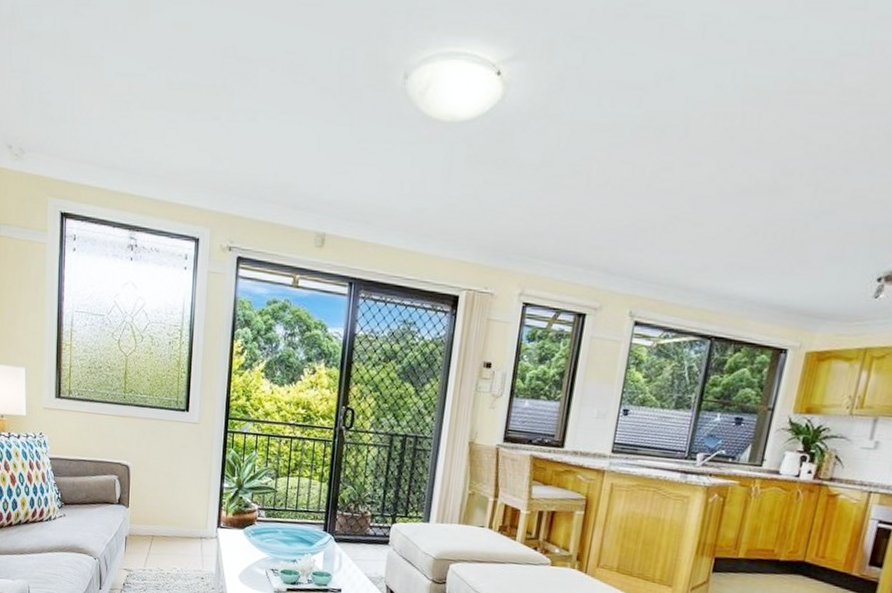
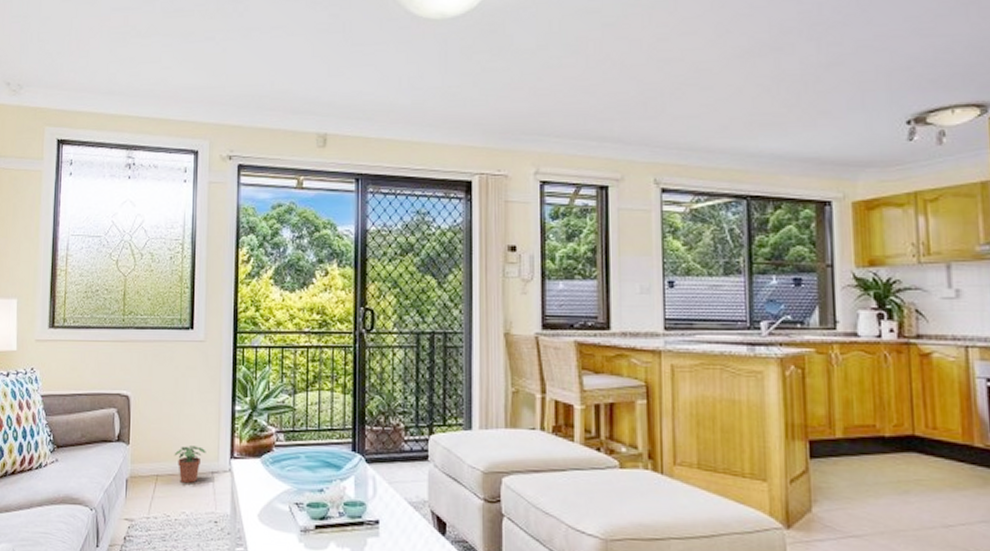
potted plant: none [168,513,196,545] -> present [174,446,206,484]

